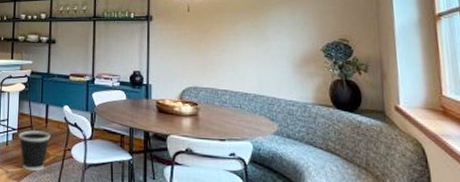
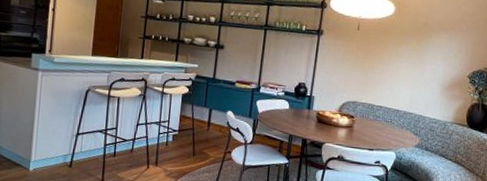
wastebasket: present [18,130,51,172] -> none [179,132,212,171]

